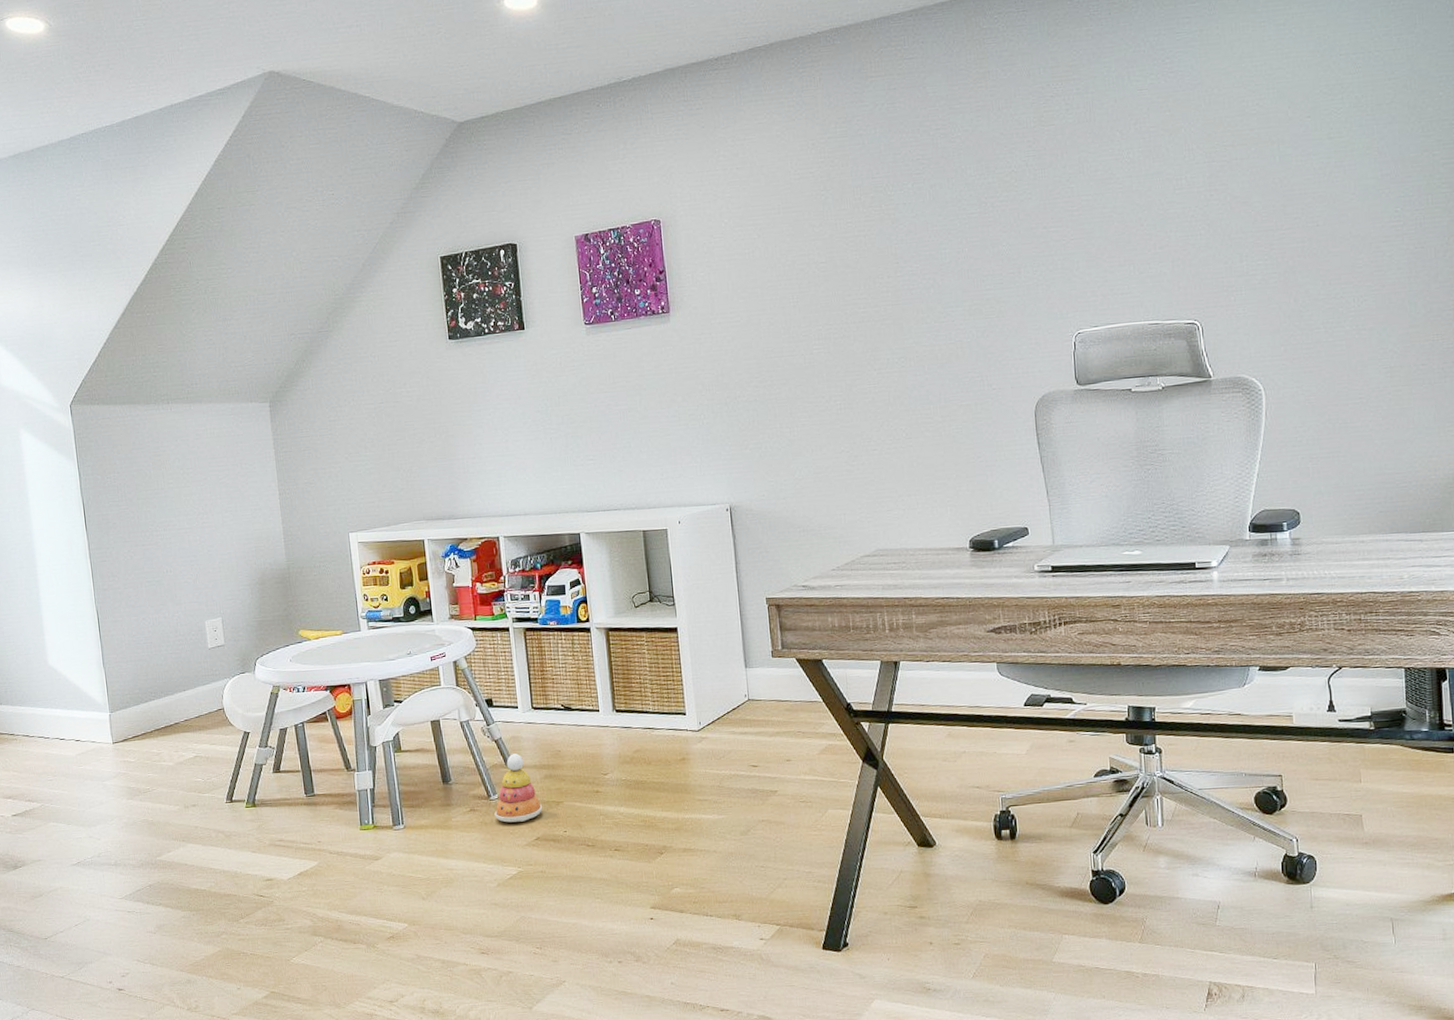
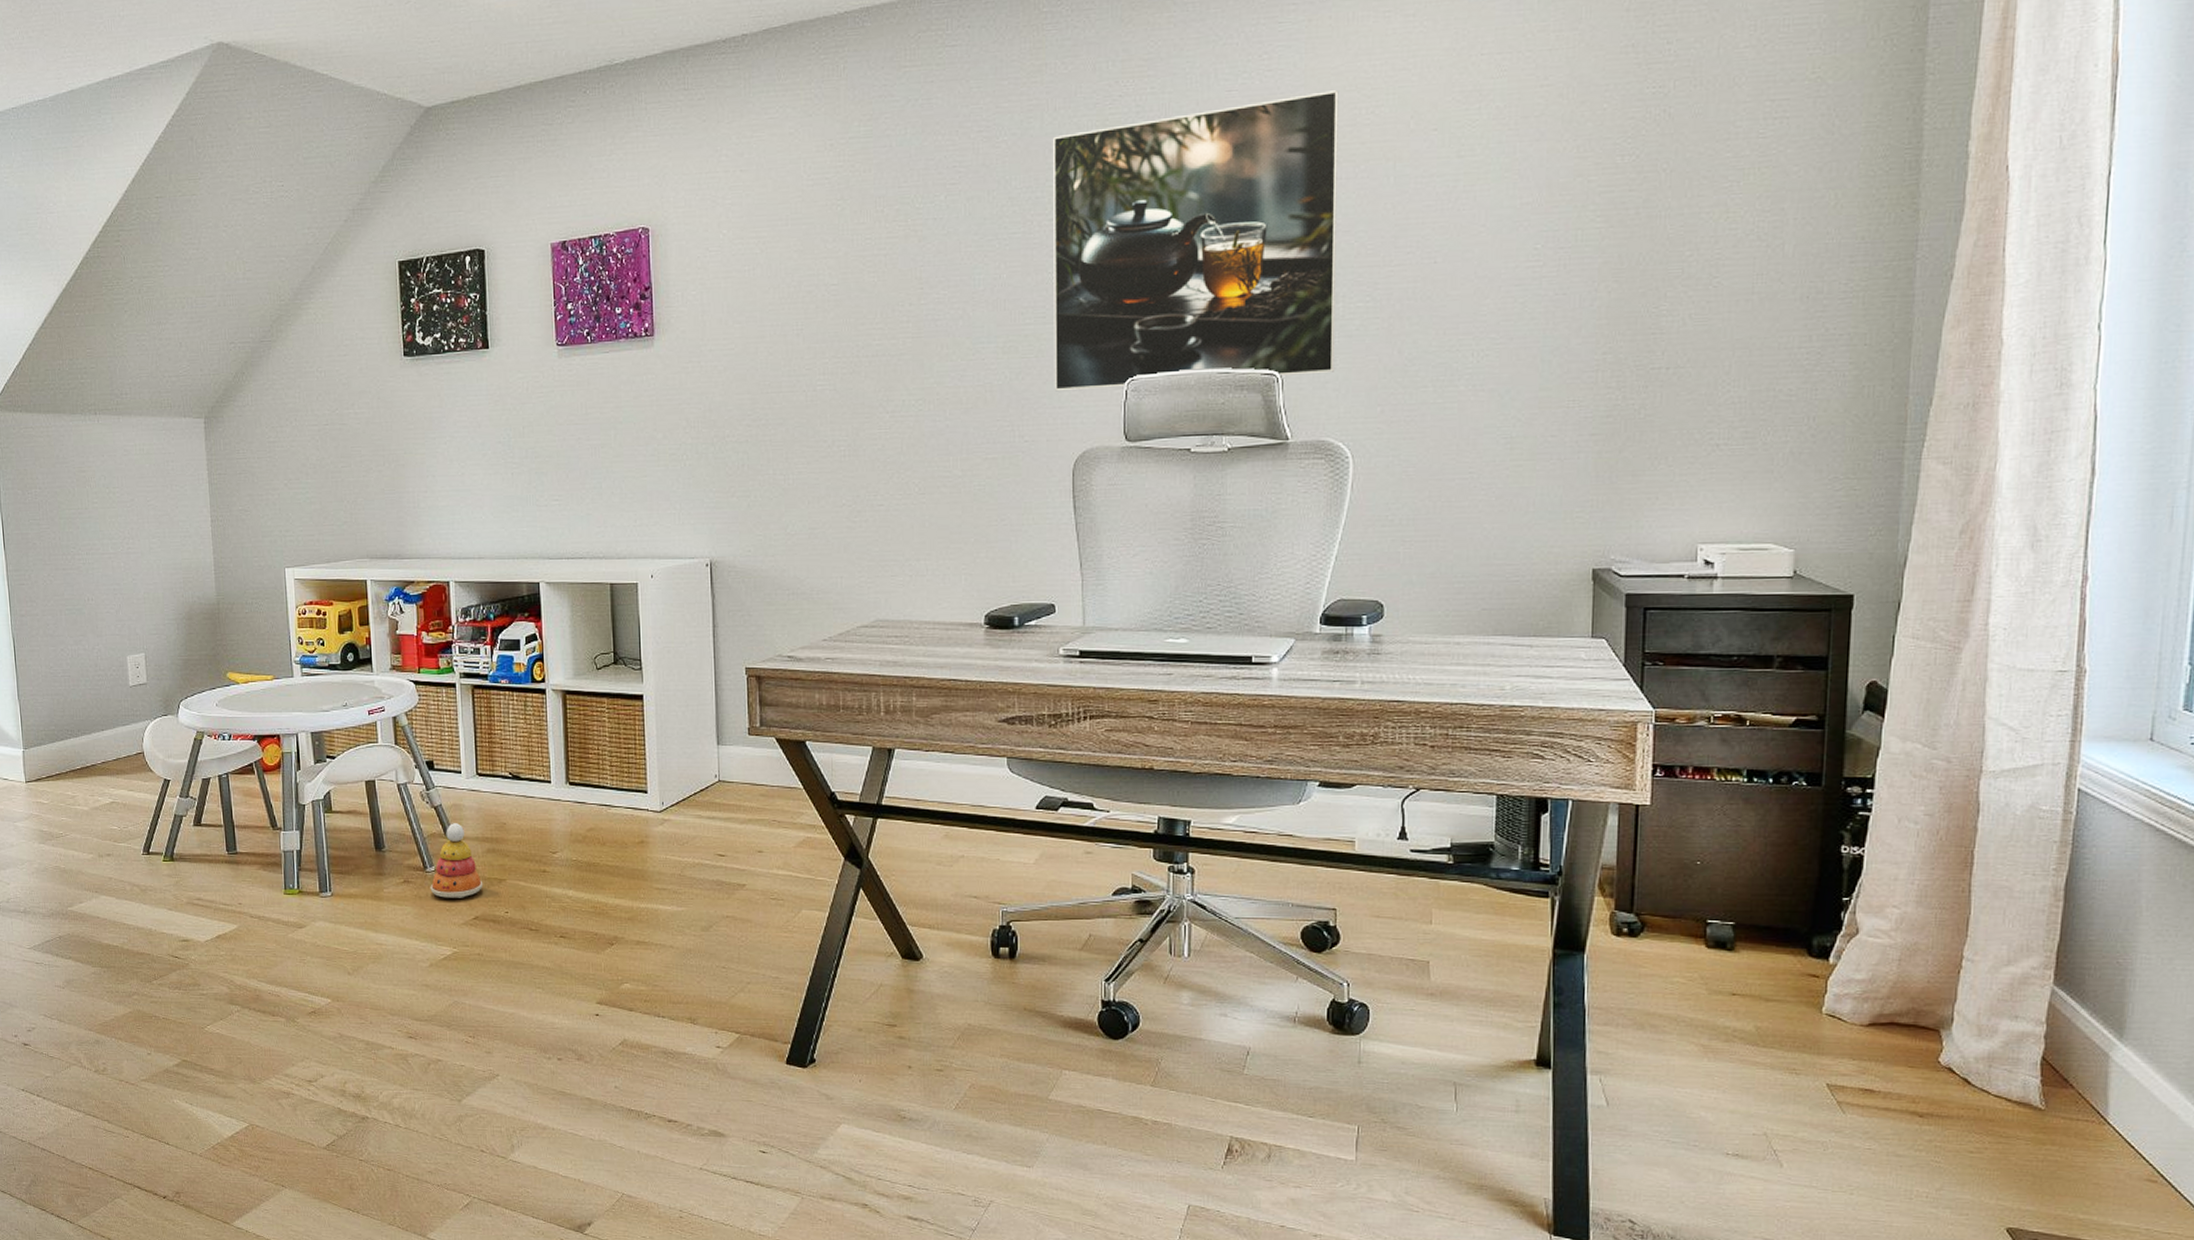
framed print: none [999,87,1244,346] -> present [1053,90,1339,392]

